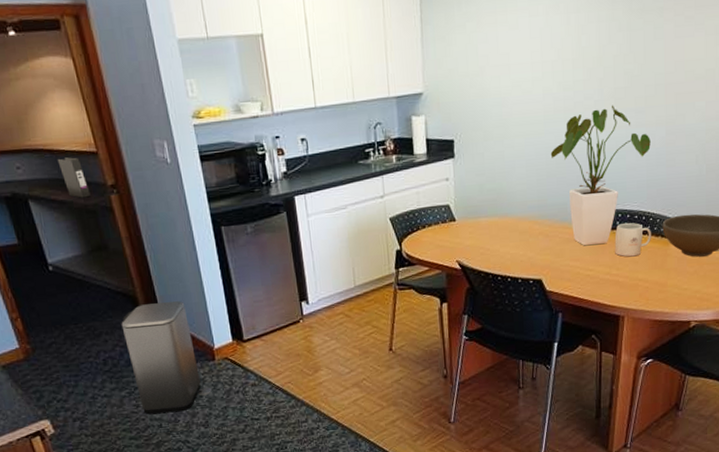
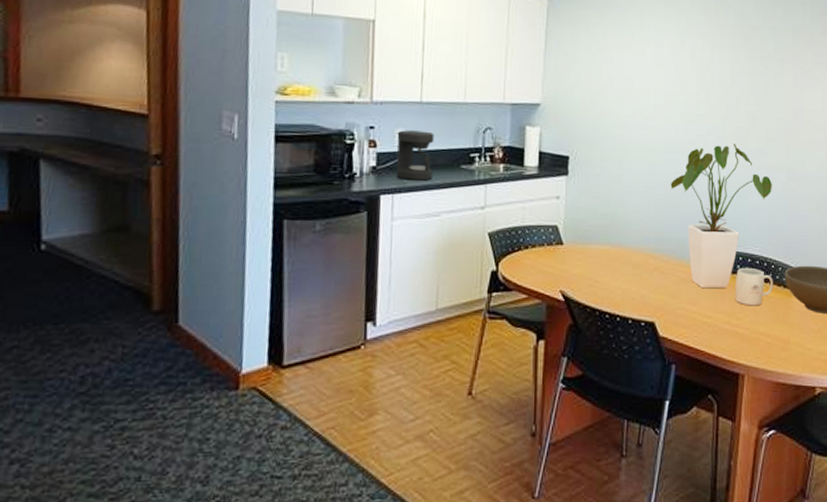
binder: present [57,157,91,198] -> none [93,115,126,166]
pedal bin: present [121,301,212,415] -> none [118,306,225,461]
coffee maker: none [301,134,336,181] -> present [396,130,435,182]

